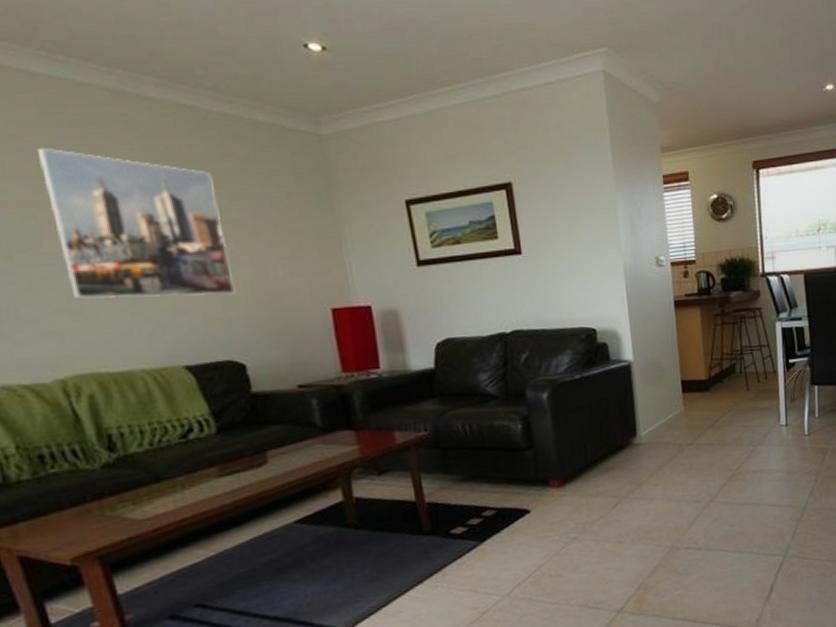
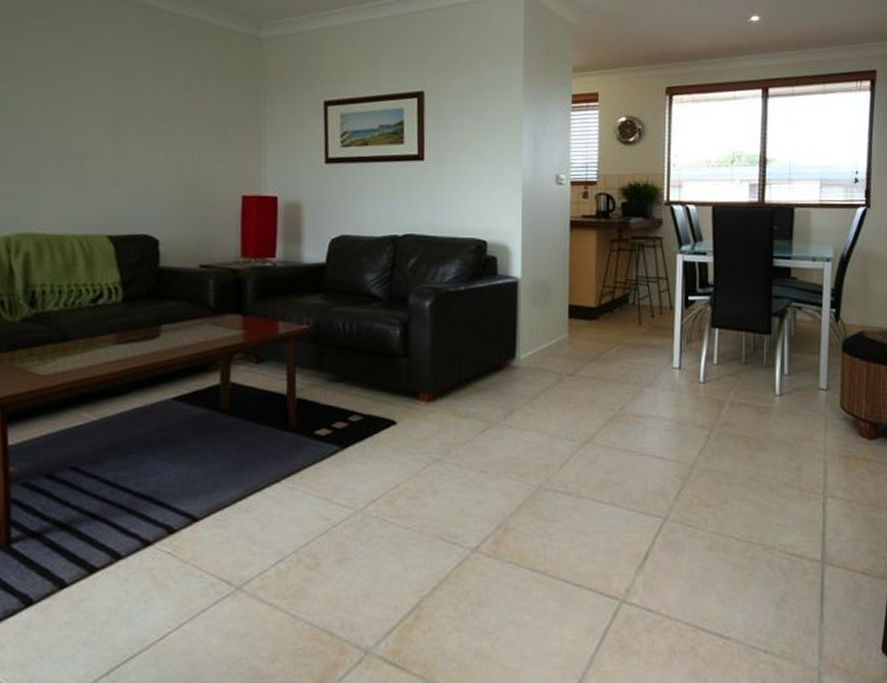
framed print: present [36,147,236,299] -> none [31,35,165,174]

